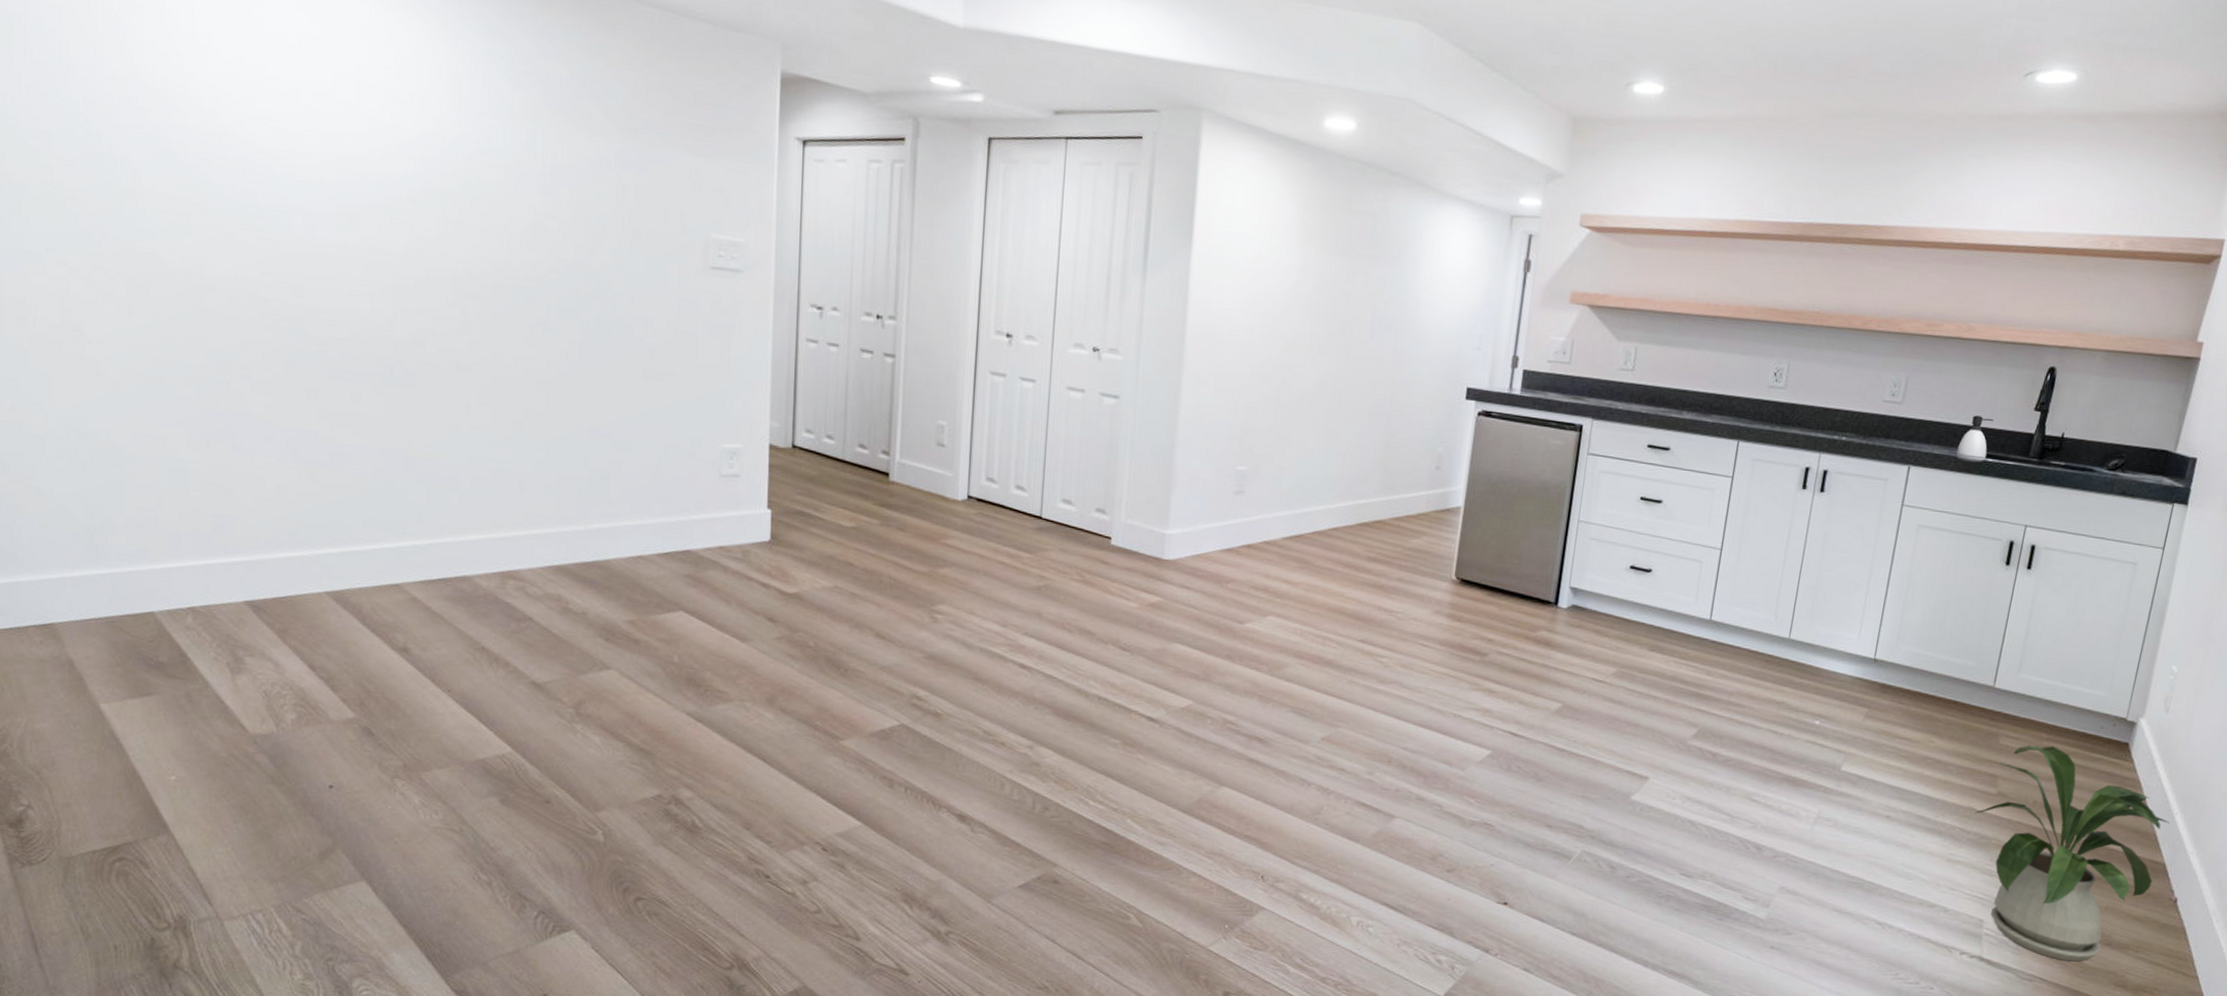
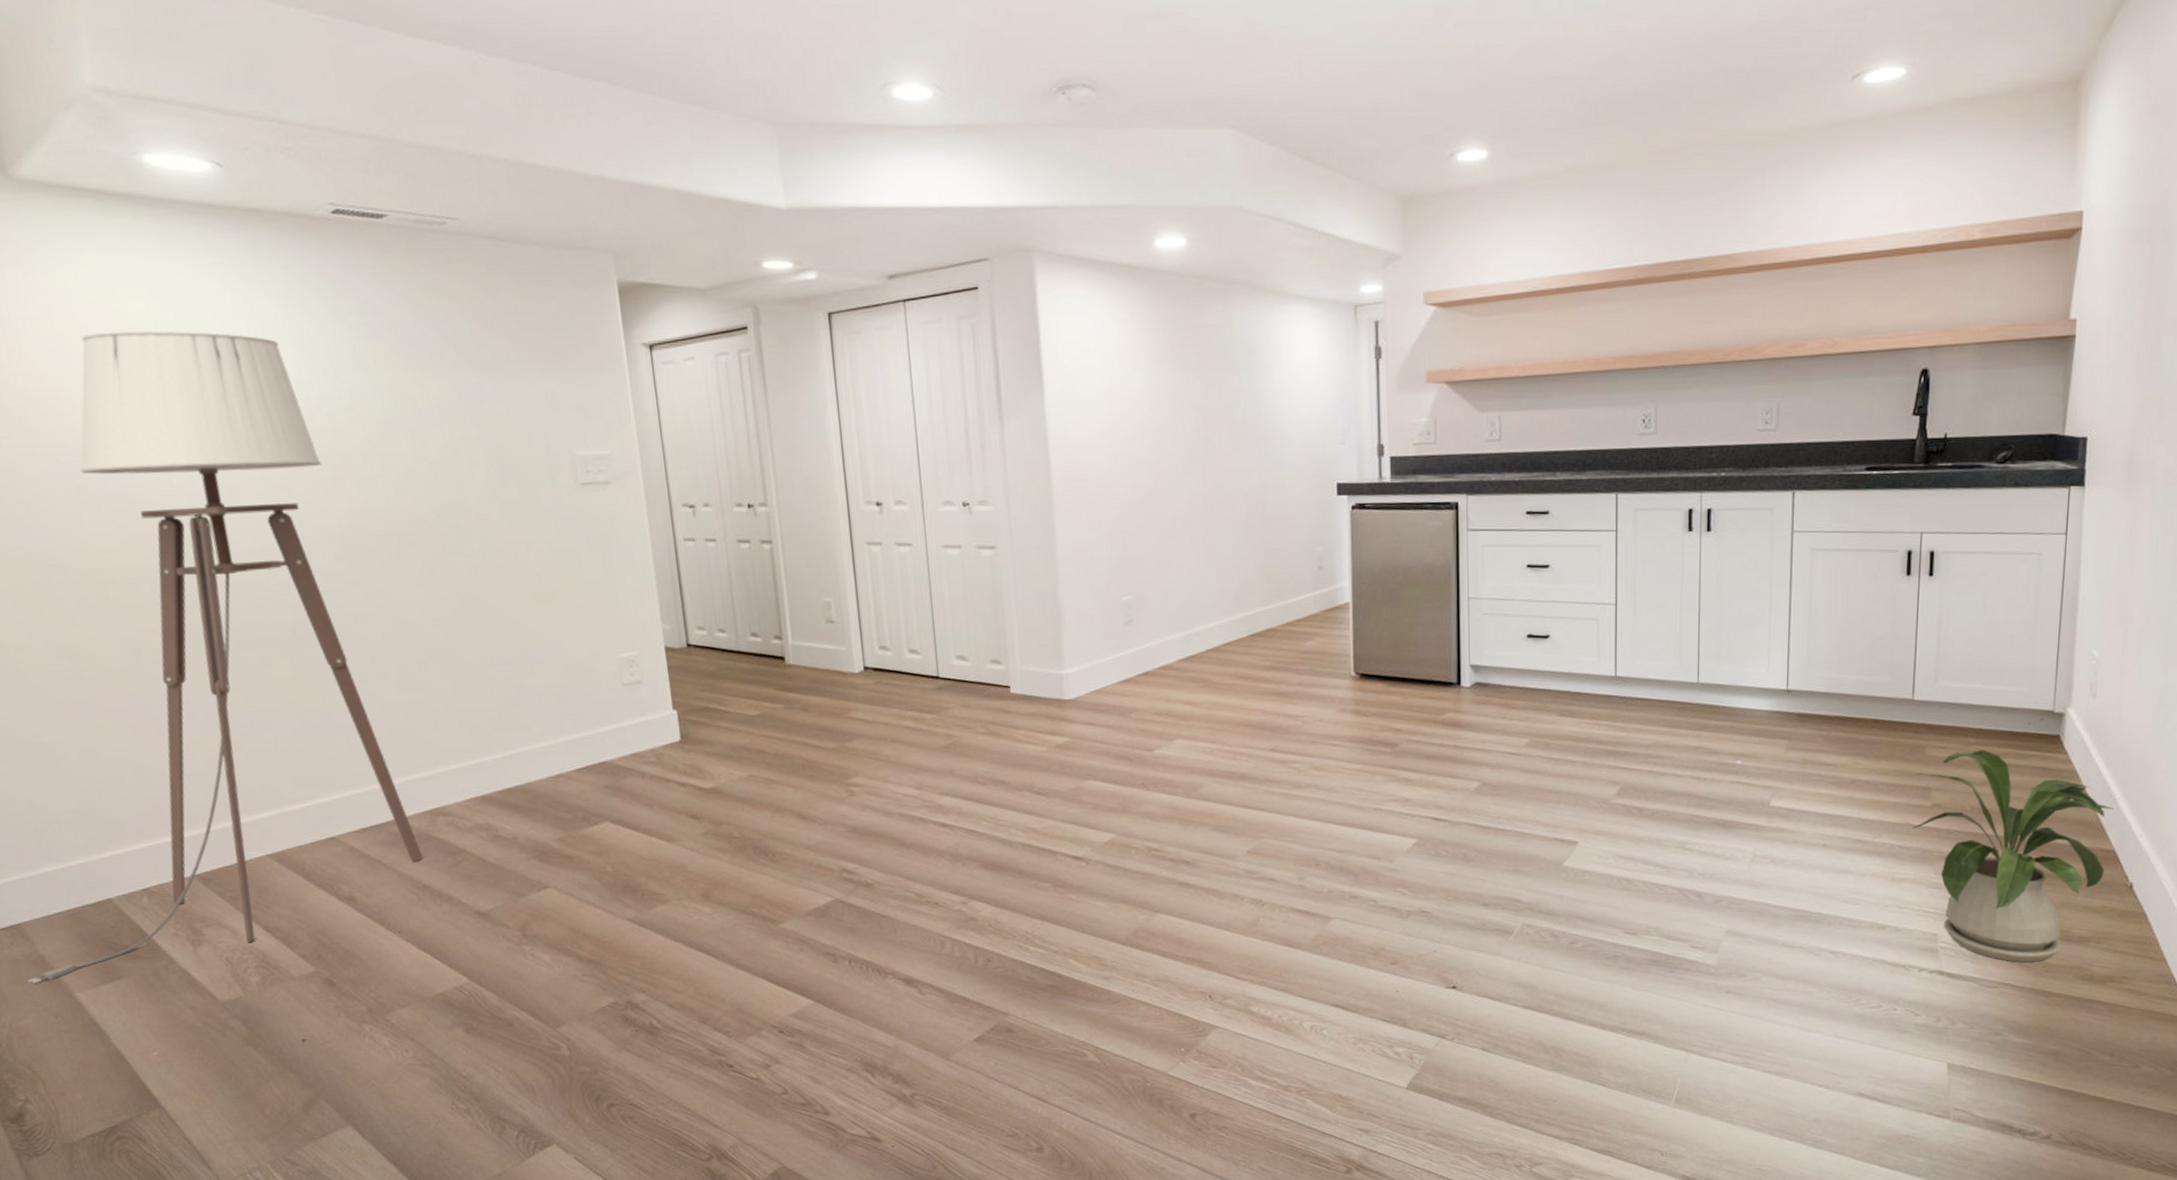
floor lamp: none [51,35,485,688] -> present [27,330,422,984]
soap dispenser: present [1956,415,1994,464] -> none [1839,429,1873,479]

